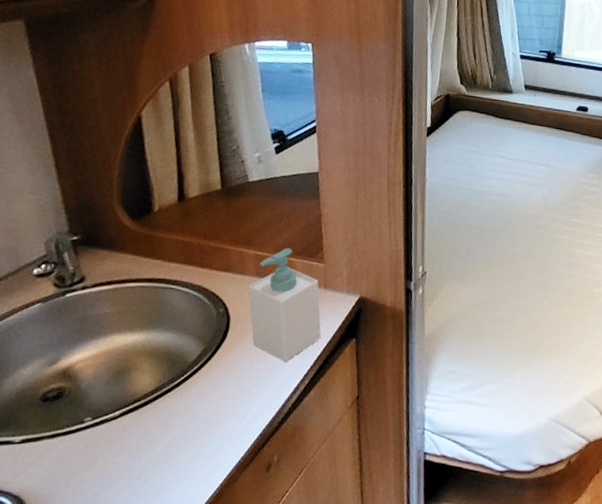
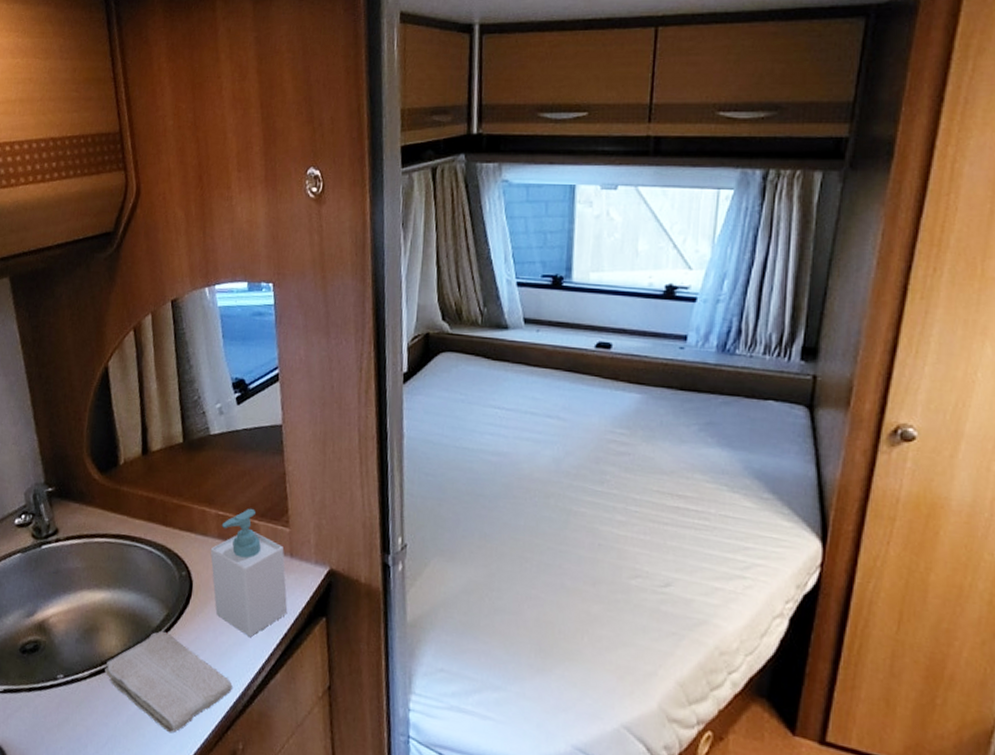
washcloth: none [137,365,269,457] -> present [104,630,233,734]

